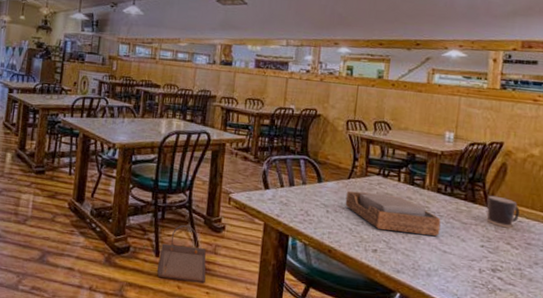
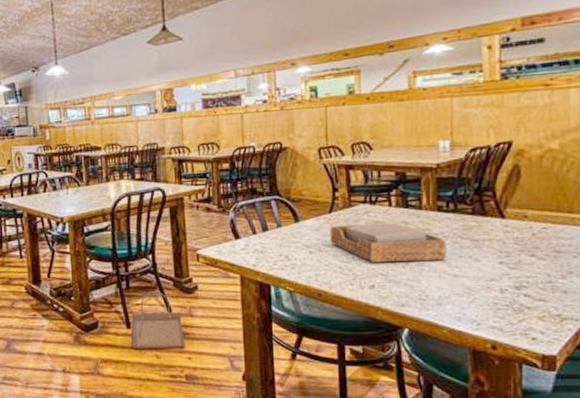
mug: present [486,195,520,227] -> none [500,203,542,237]

